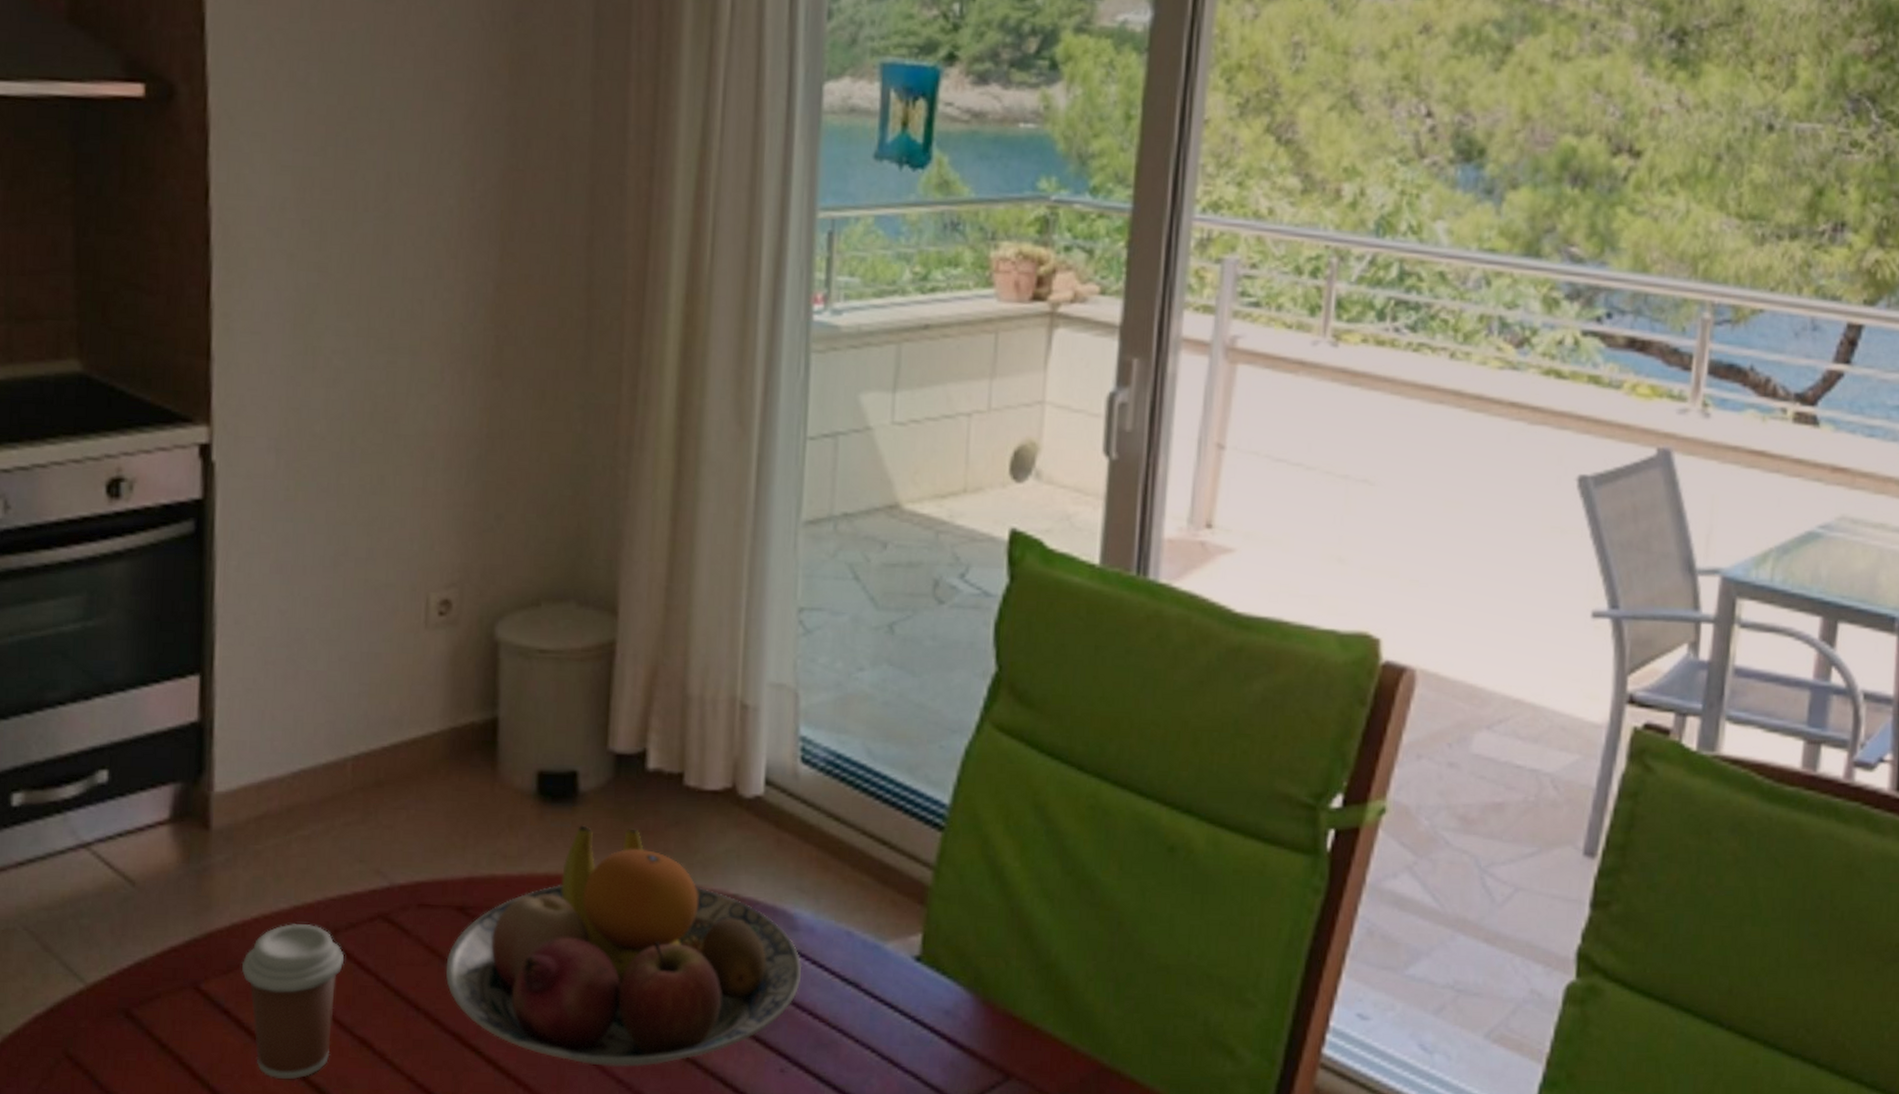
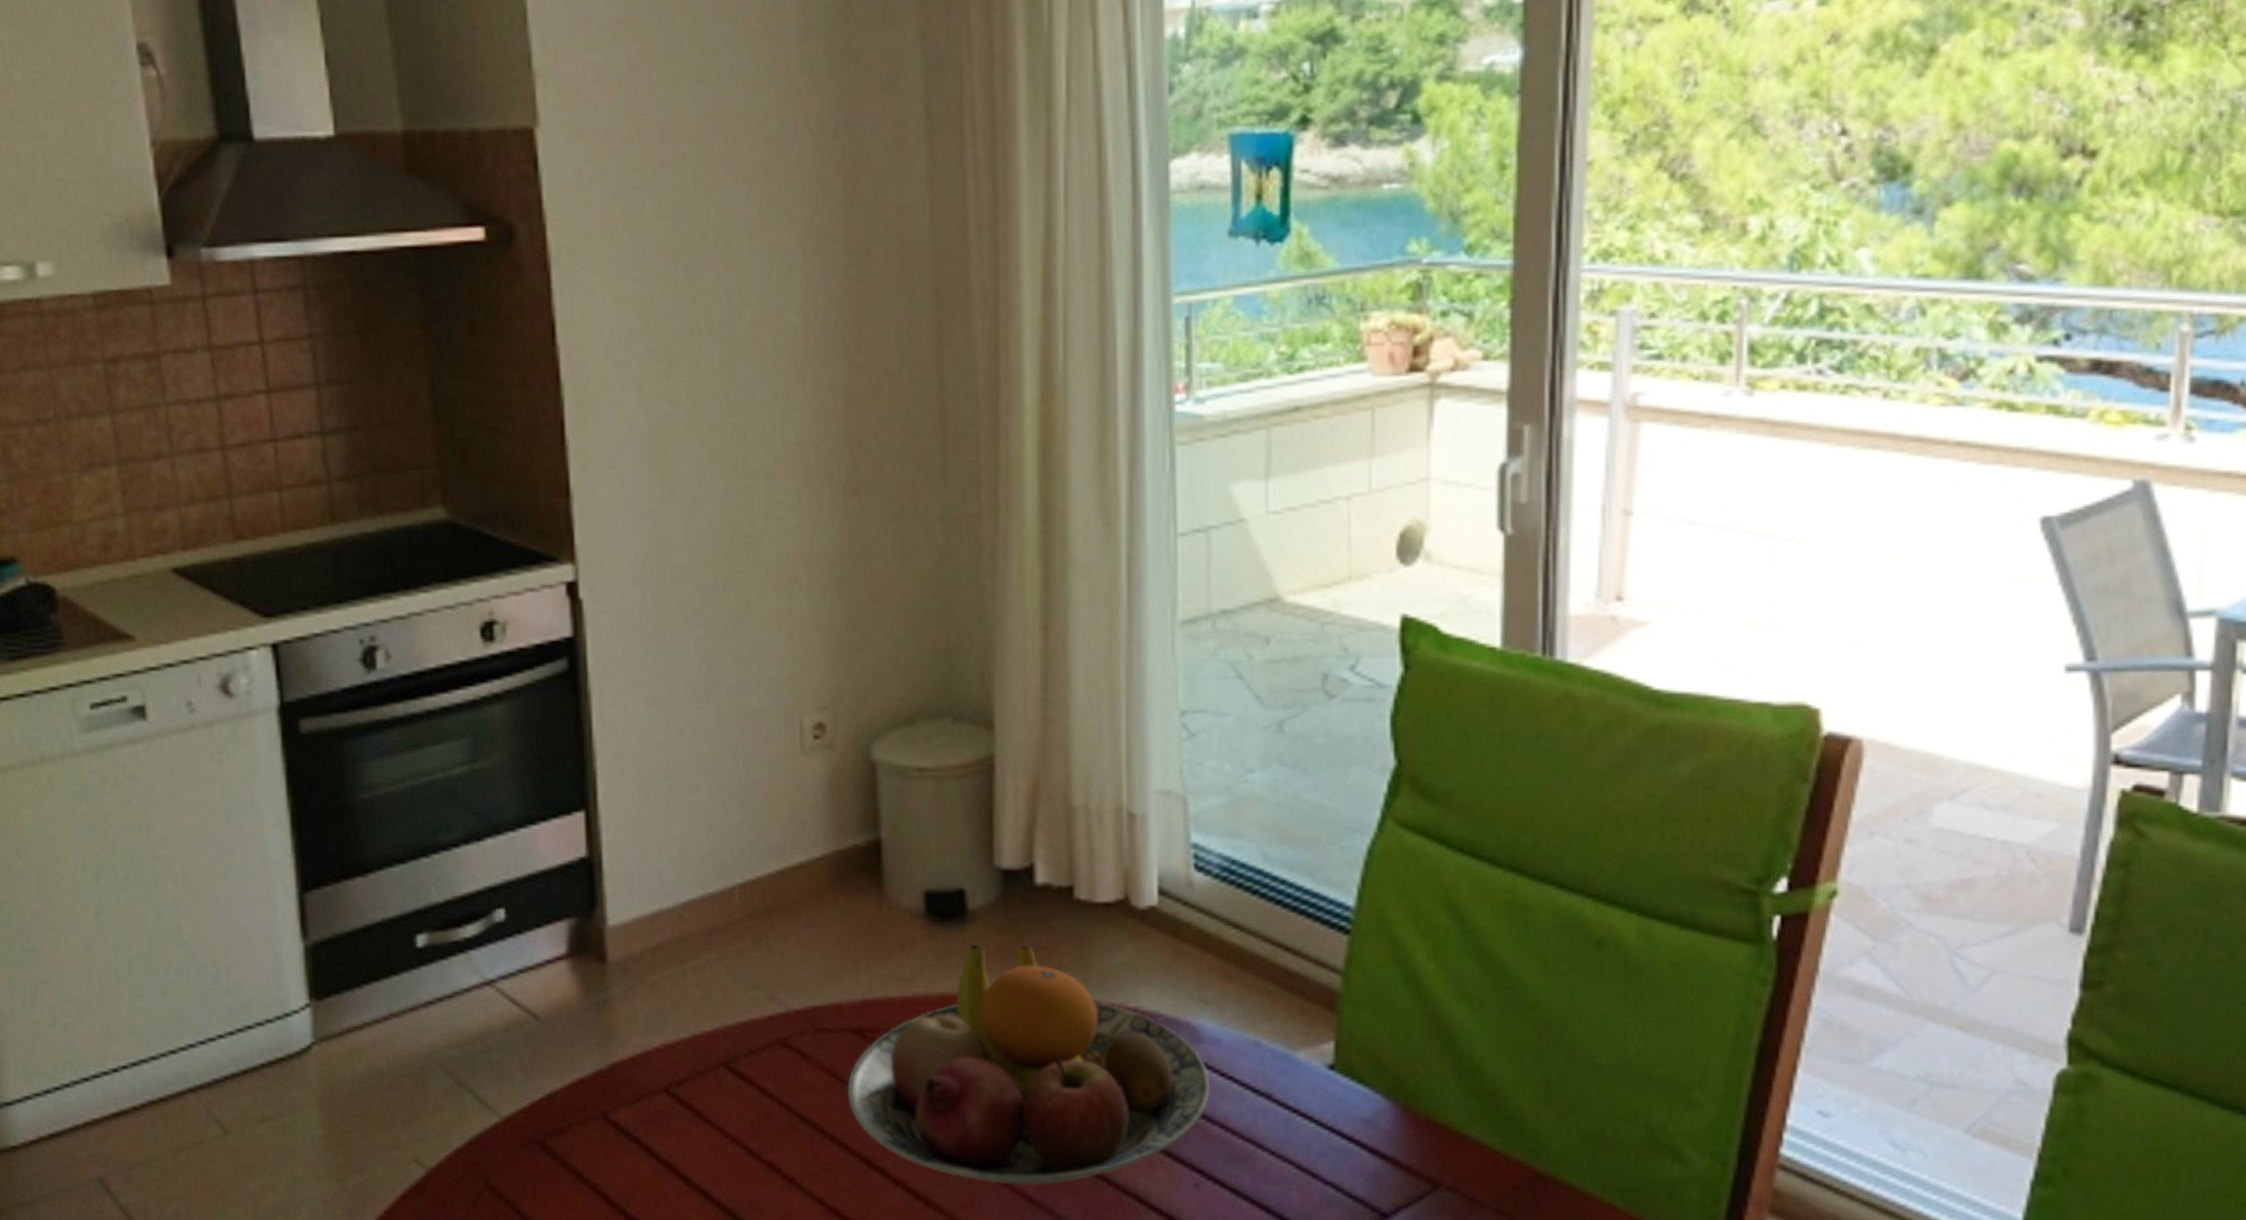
coffee cup: present [241,924,344,1079] -> none [647,1052,746,1205]

